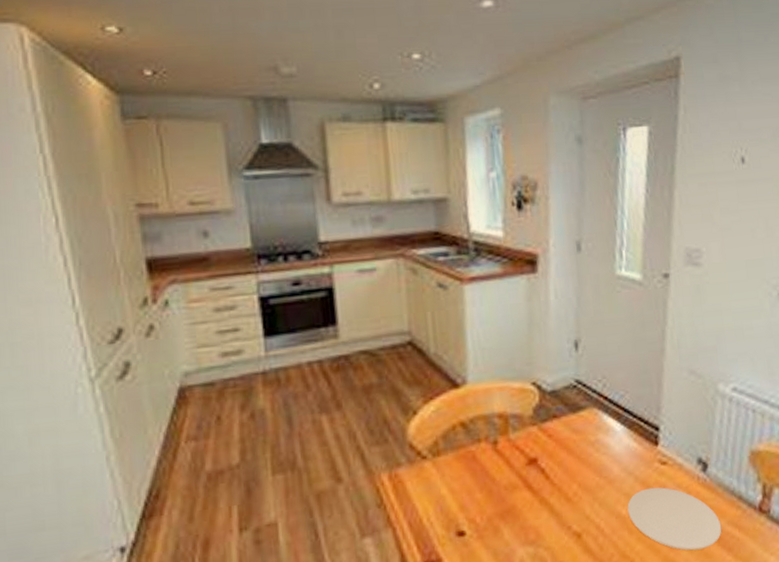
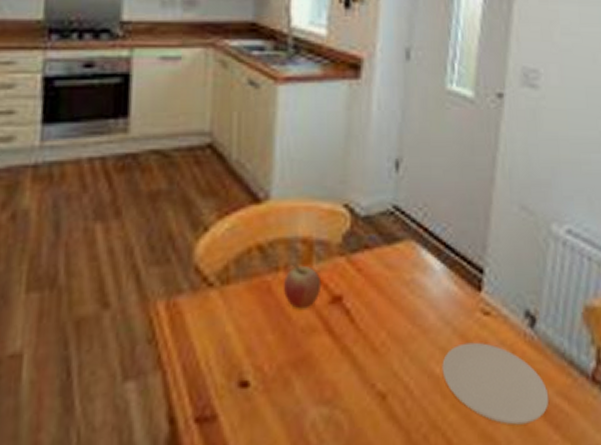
fruit: none [485,435,519,472] -> present [283,264,322,309]

